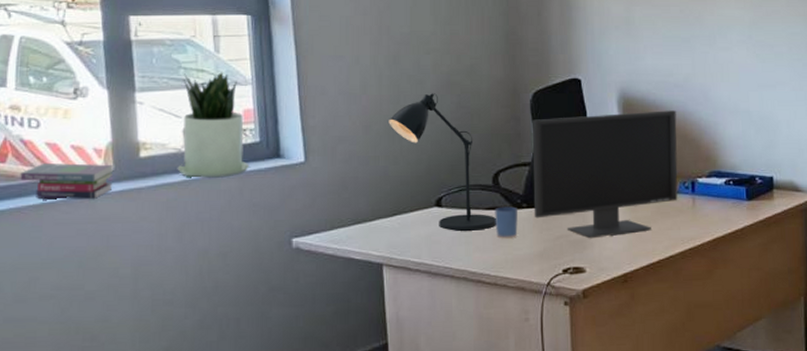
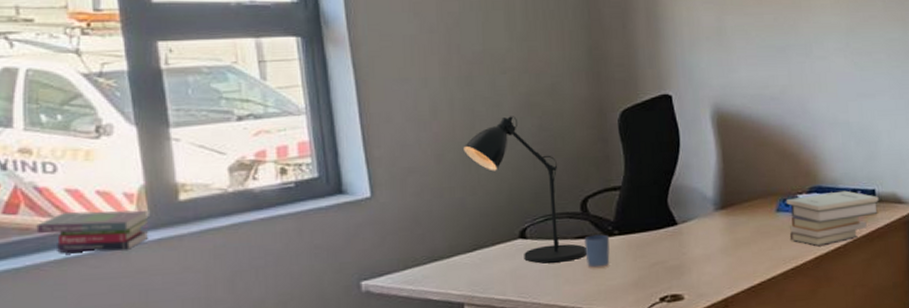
planter: present [177,71,250,178] -> none [224,100,308,221]
computer monitor: present [532,110,678,239] -> none [621,124,778,264]
books: none [687,176,777,229] -> present [786,190,879,247]

